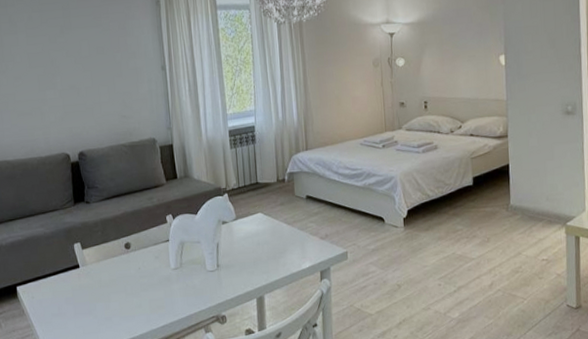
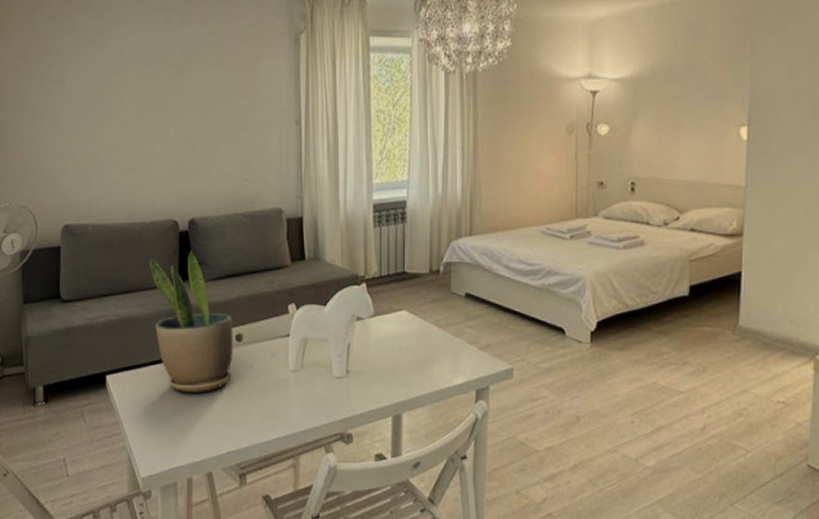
potted plant: none [47,177,124,295] -> present [150,250,233,392]

